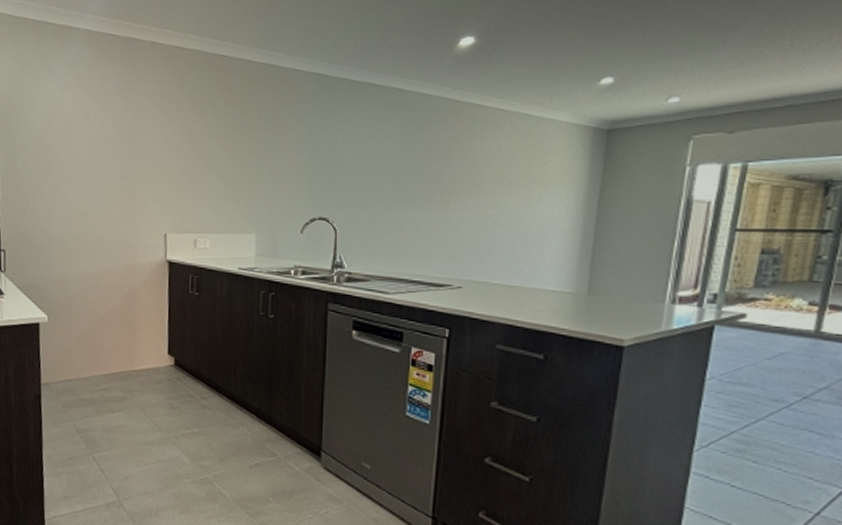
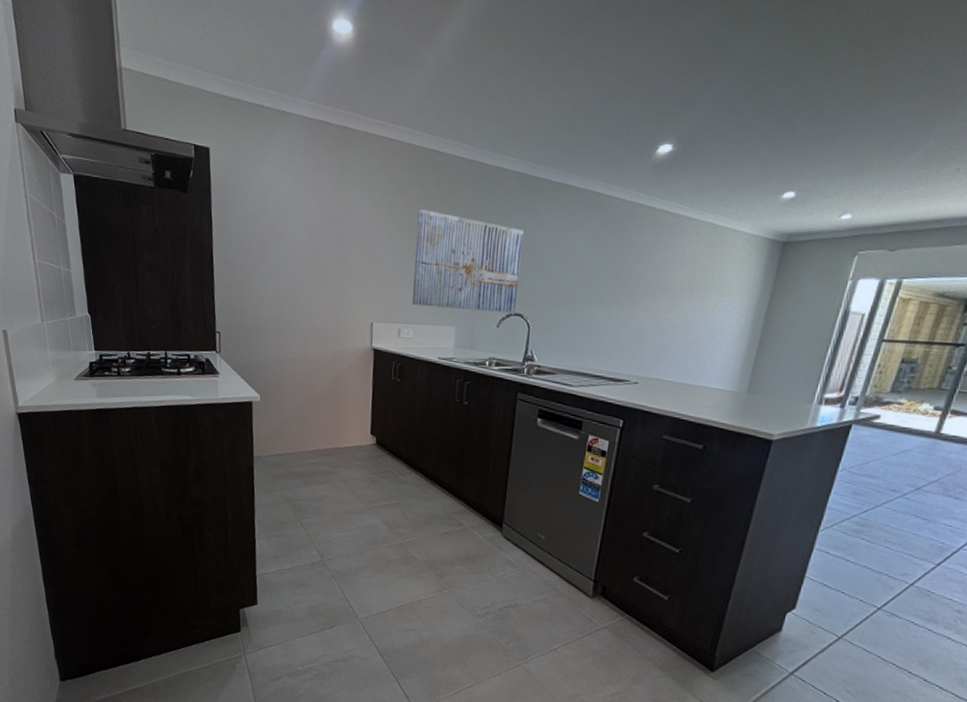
wall art: none [207,114,323,217] -> present [412,208,524,313]

